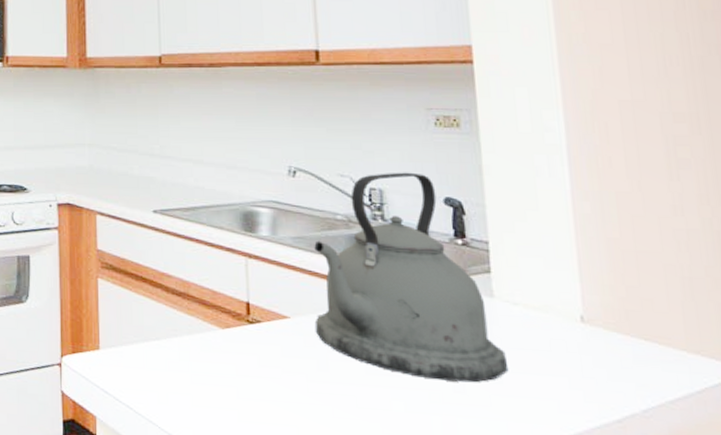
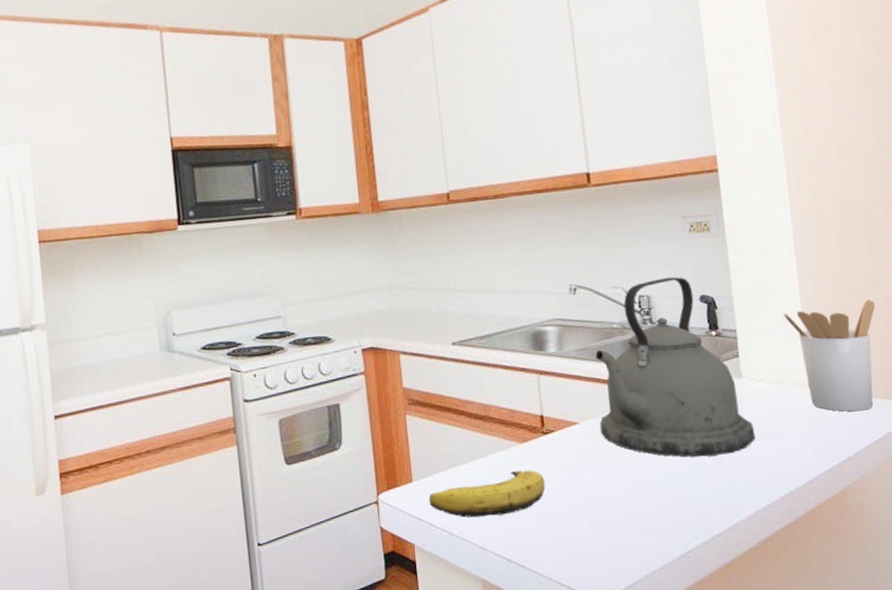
banana: none [115,358,247,404] -> present [428,470,546,518]
utensil holder: none [549,229,675,361] -> present [782,299,876,412]

